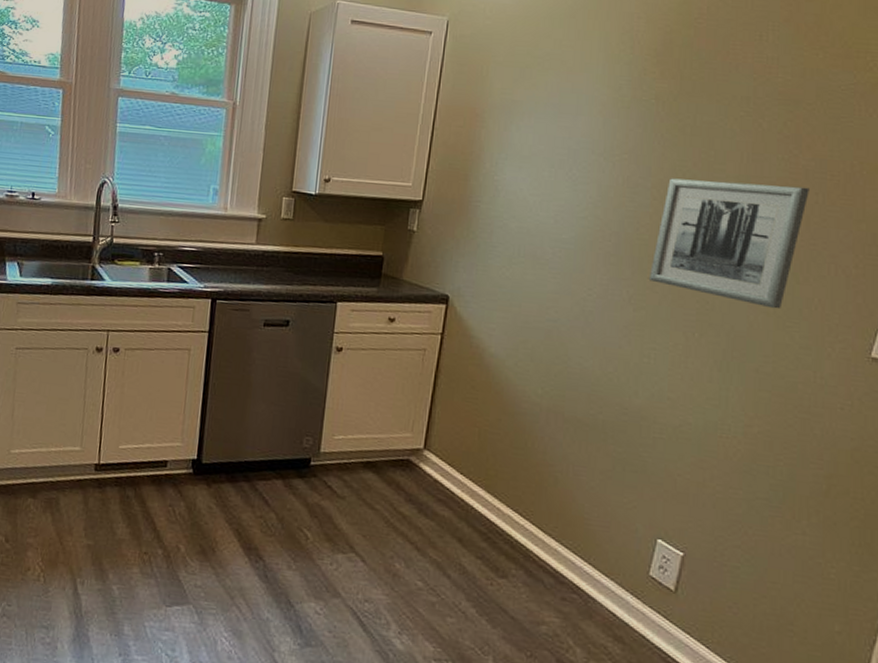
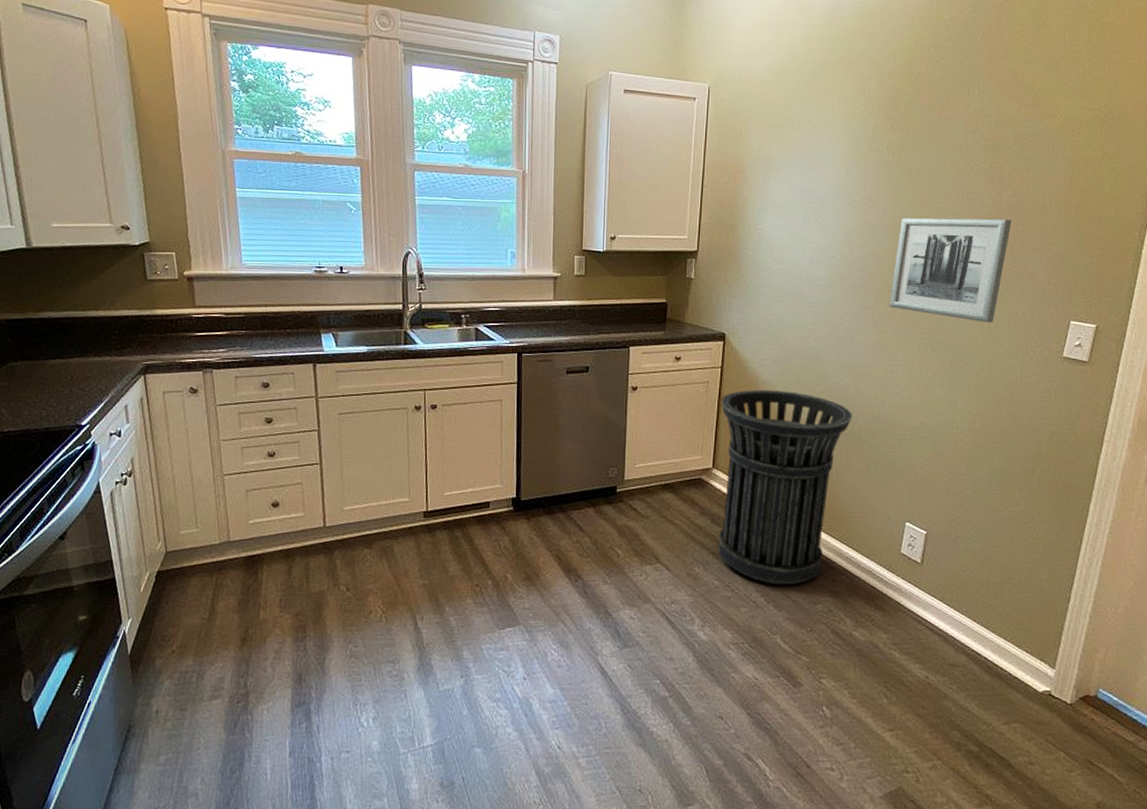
trash can: none [424,362,597,598] -> present [718,389,852,585]

